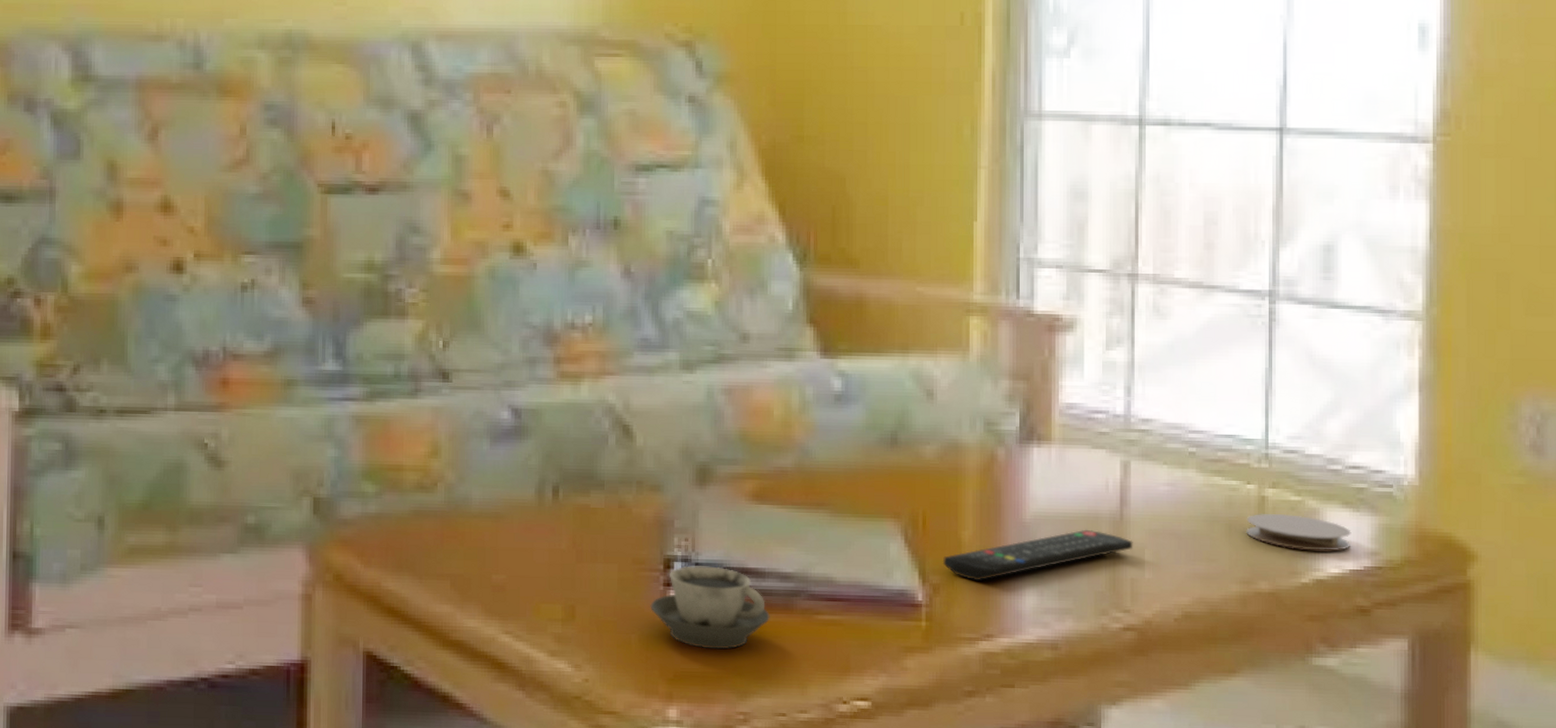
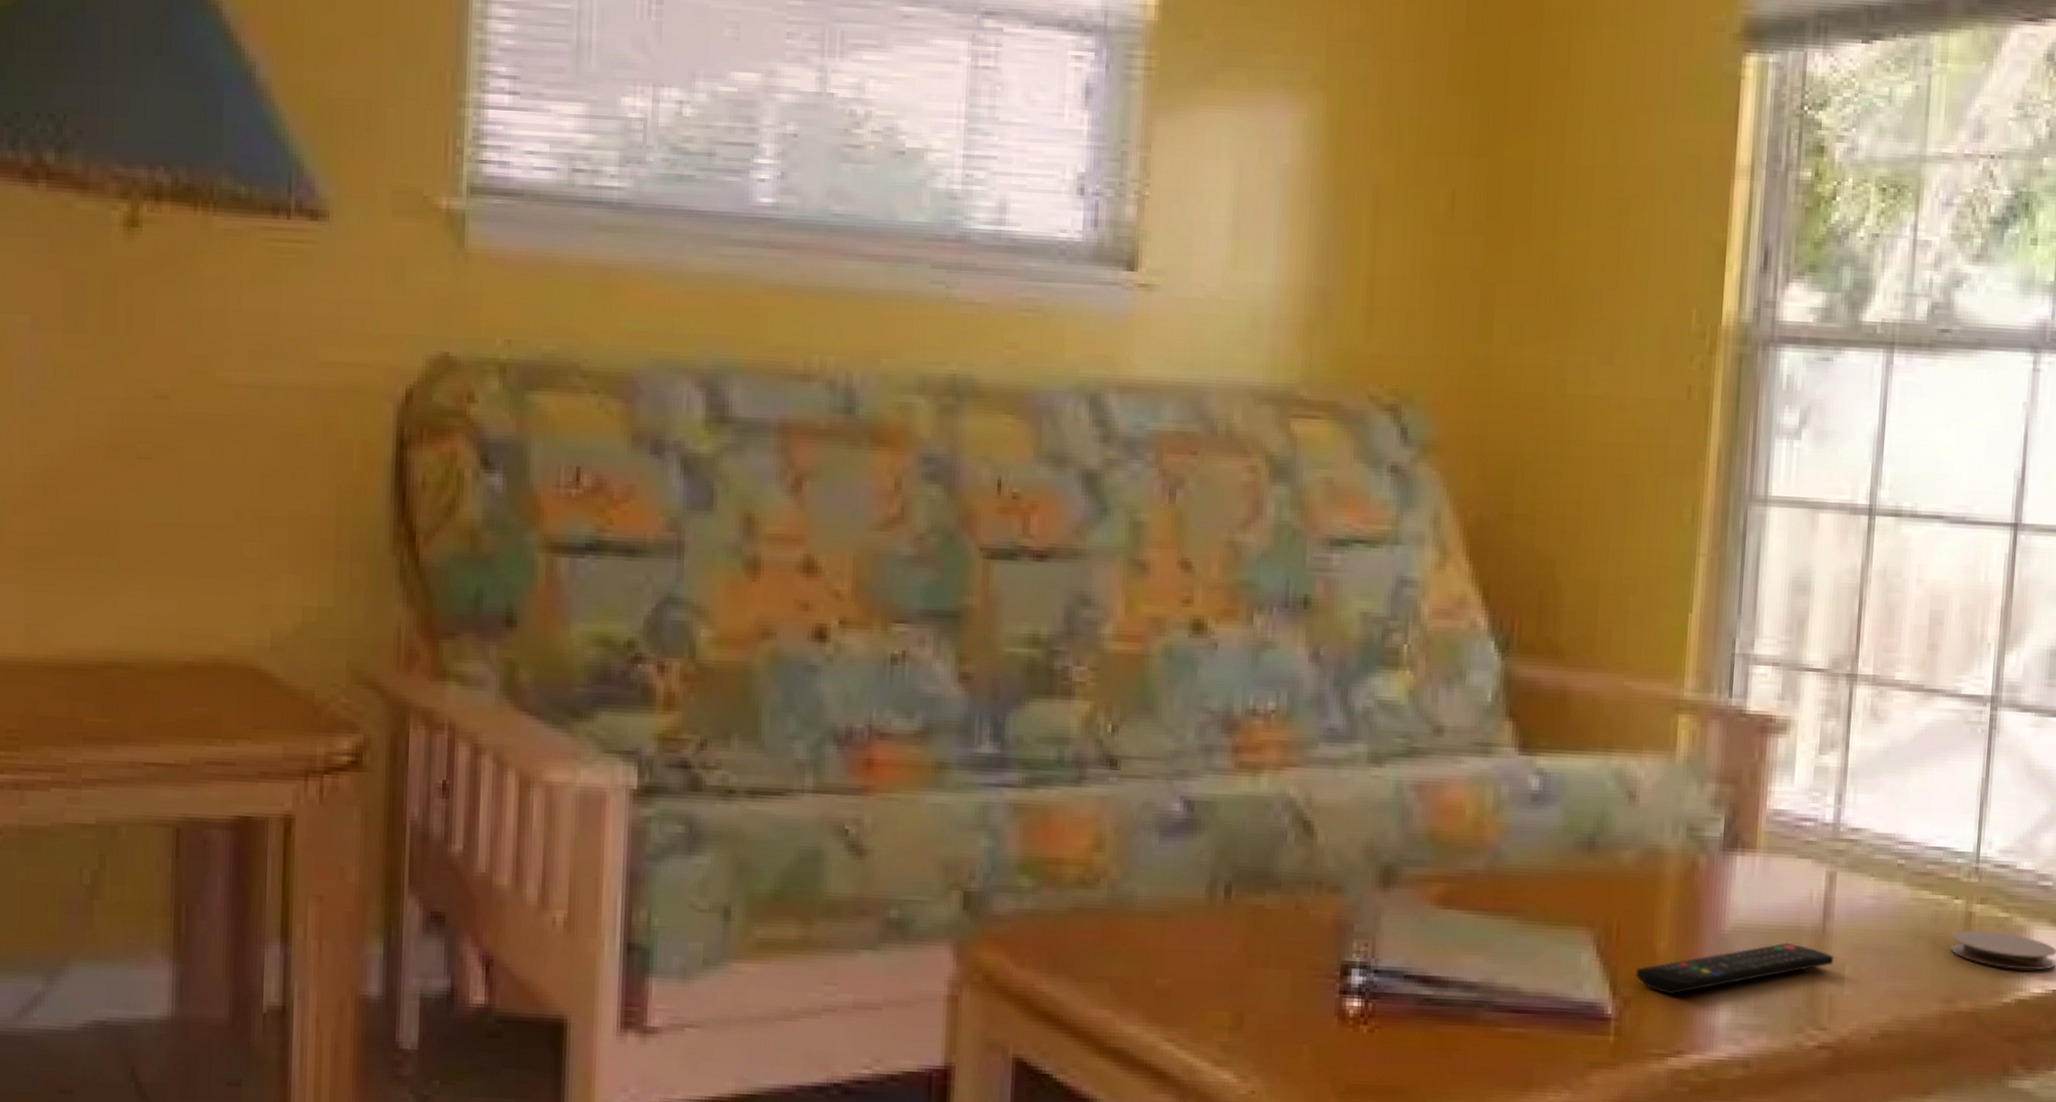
cup: present [650,566,770,650] -> none [1324,972,1451,1062]

